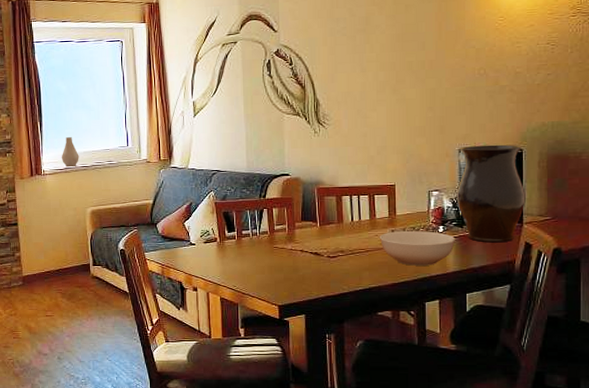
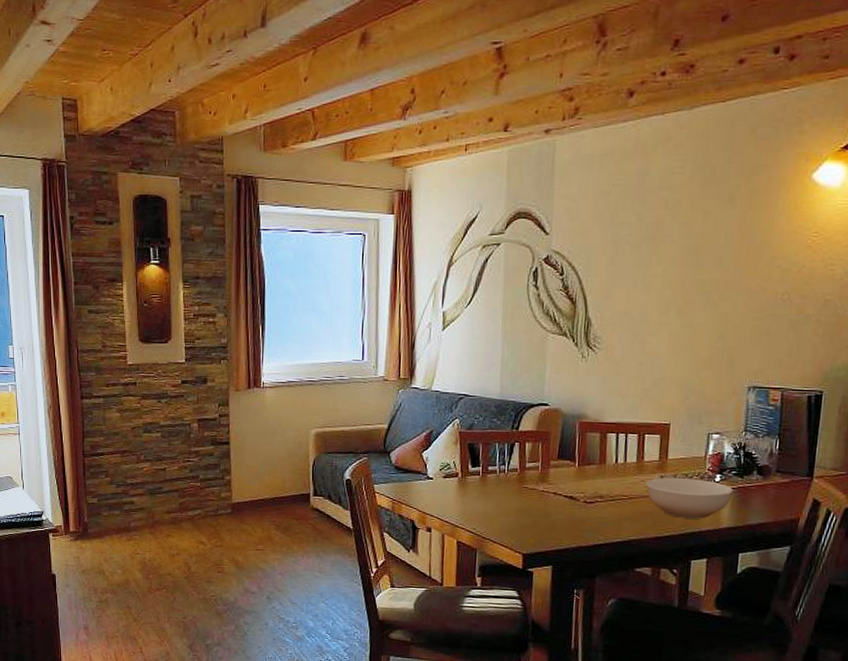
vase: present [61,137,79,168] -> none [284,345,306,381]
vase: present [456,144,526,243] -> none [739,383,822,498]

